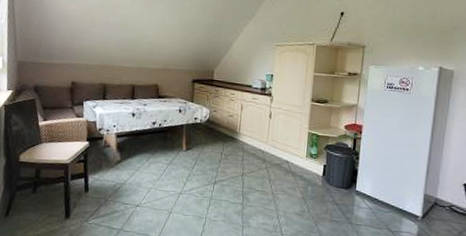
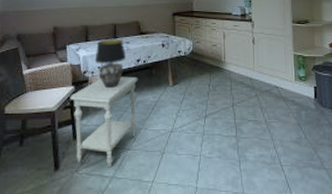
side table: none [84,137,153,221] -> present [70,76,138,168]
table lamp: none [110,99,143,148] -> present [94,38,127,89]

